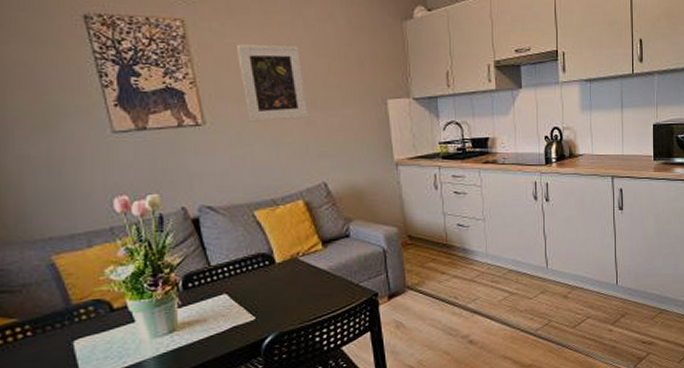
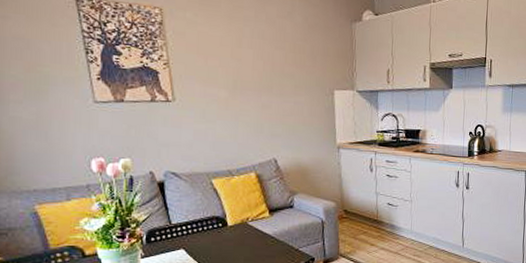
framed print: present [236,44,309,122] -> none [206,33,266,103]

